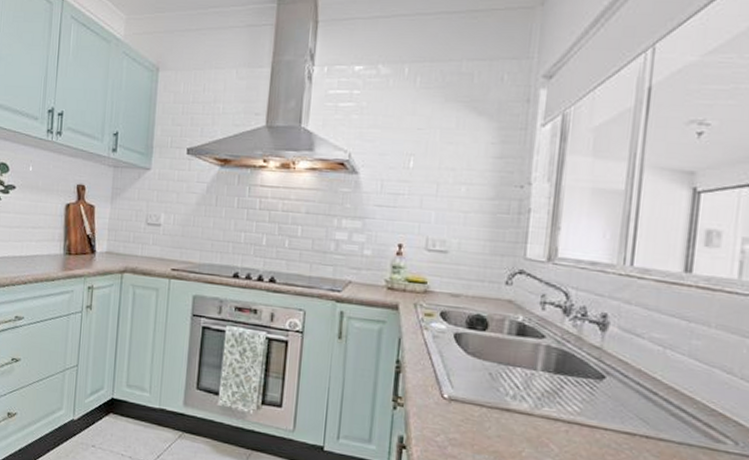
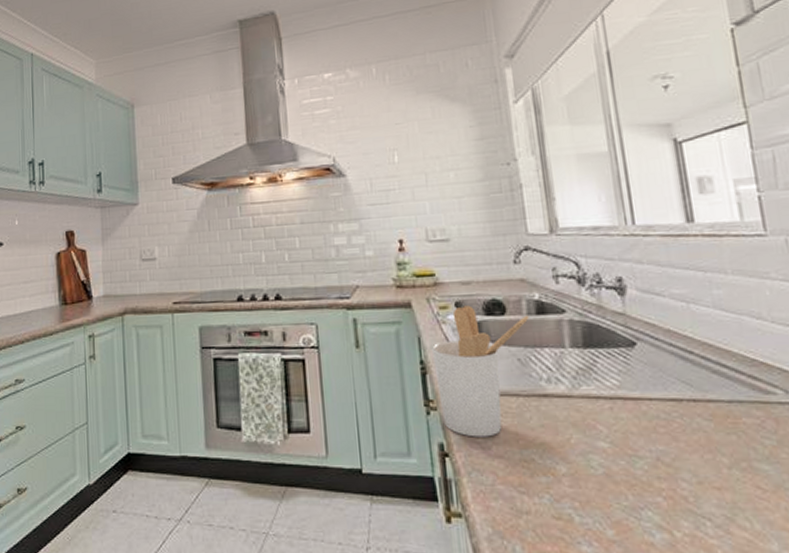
utensil holder: none [407,316,509,438] -> present [432,305,529,437]

